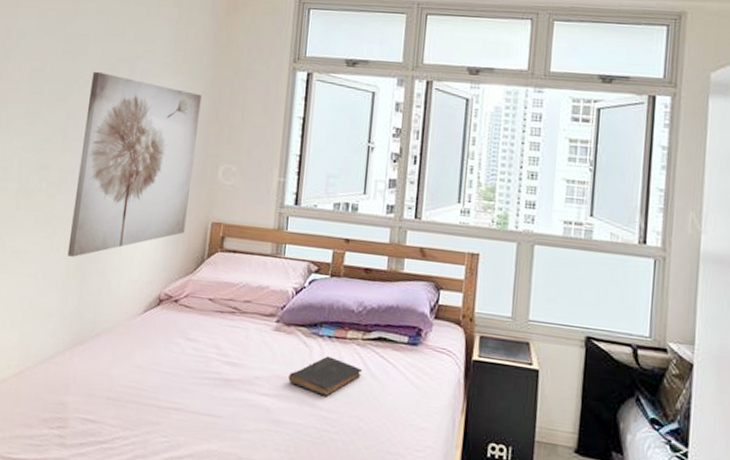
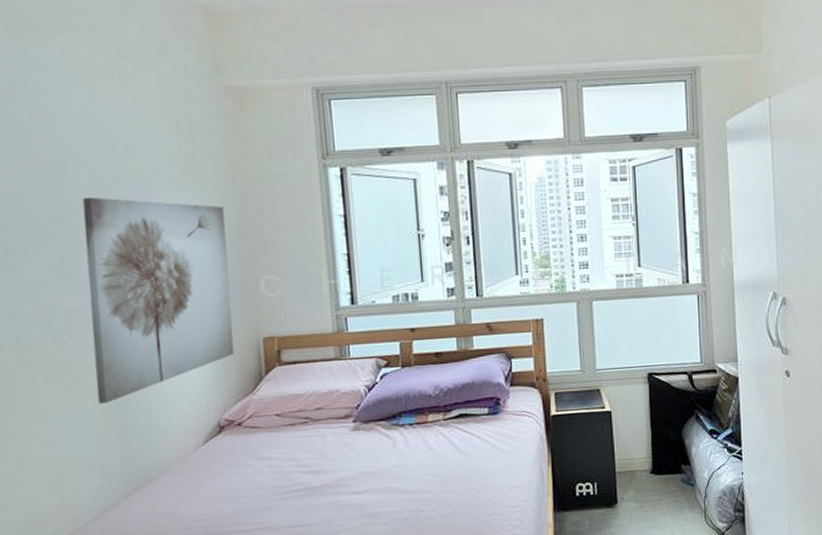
book: present [288,356,363,397] -> none [375,442,449,481]

